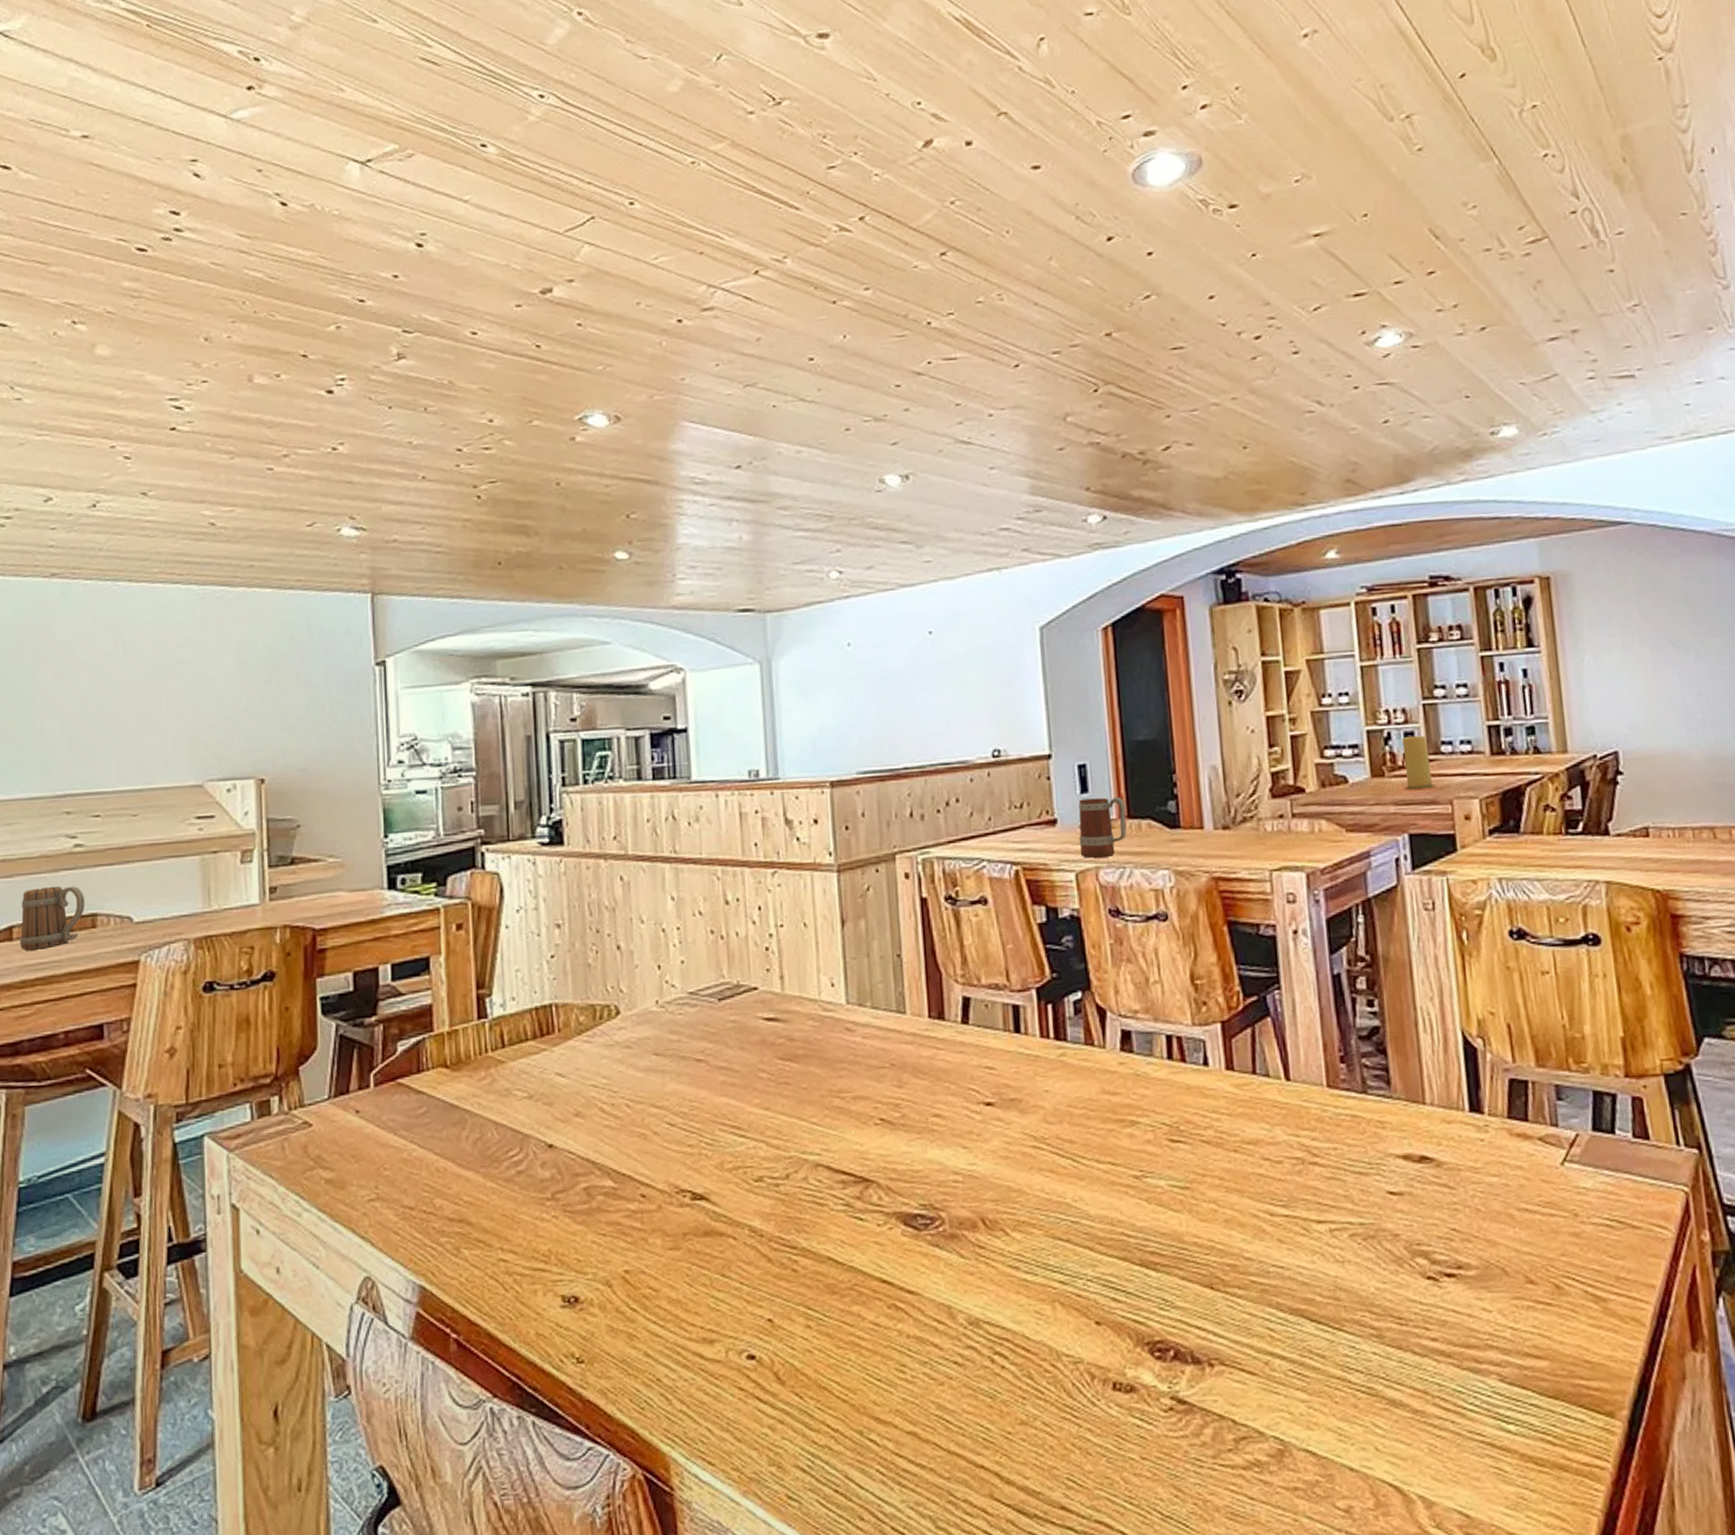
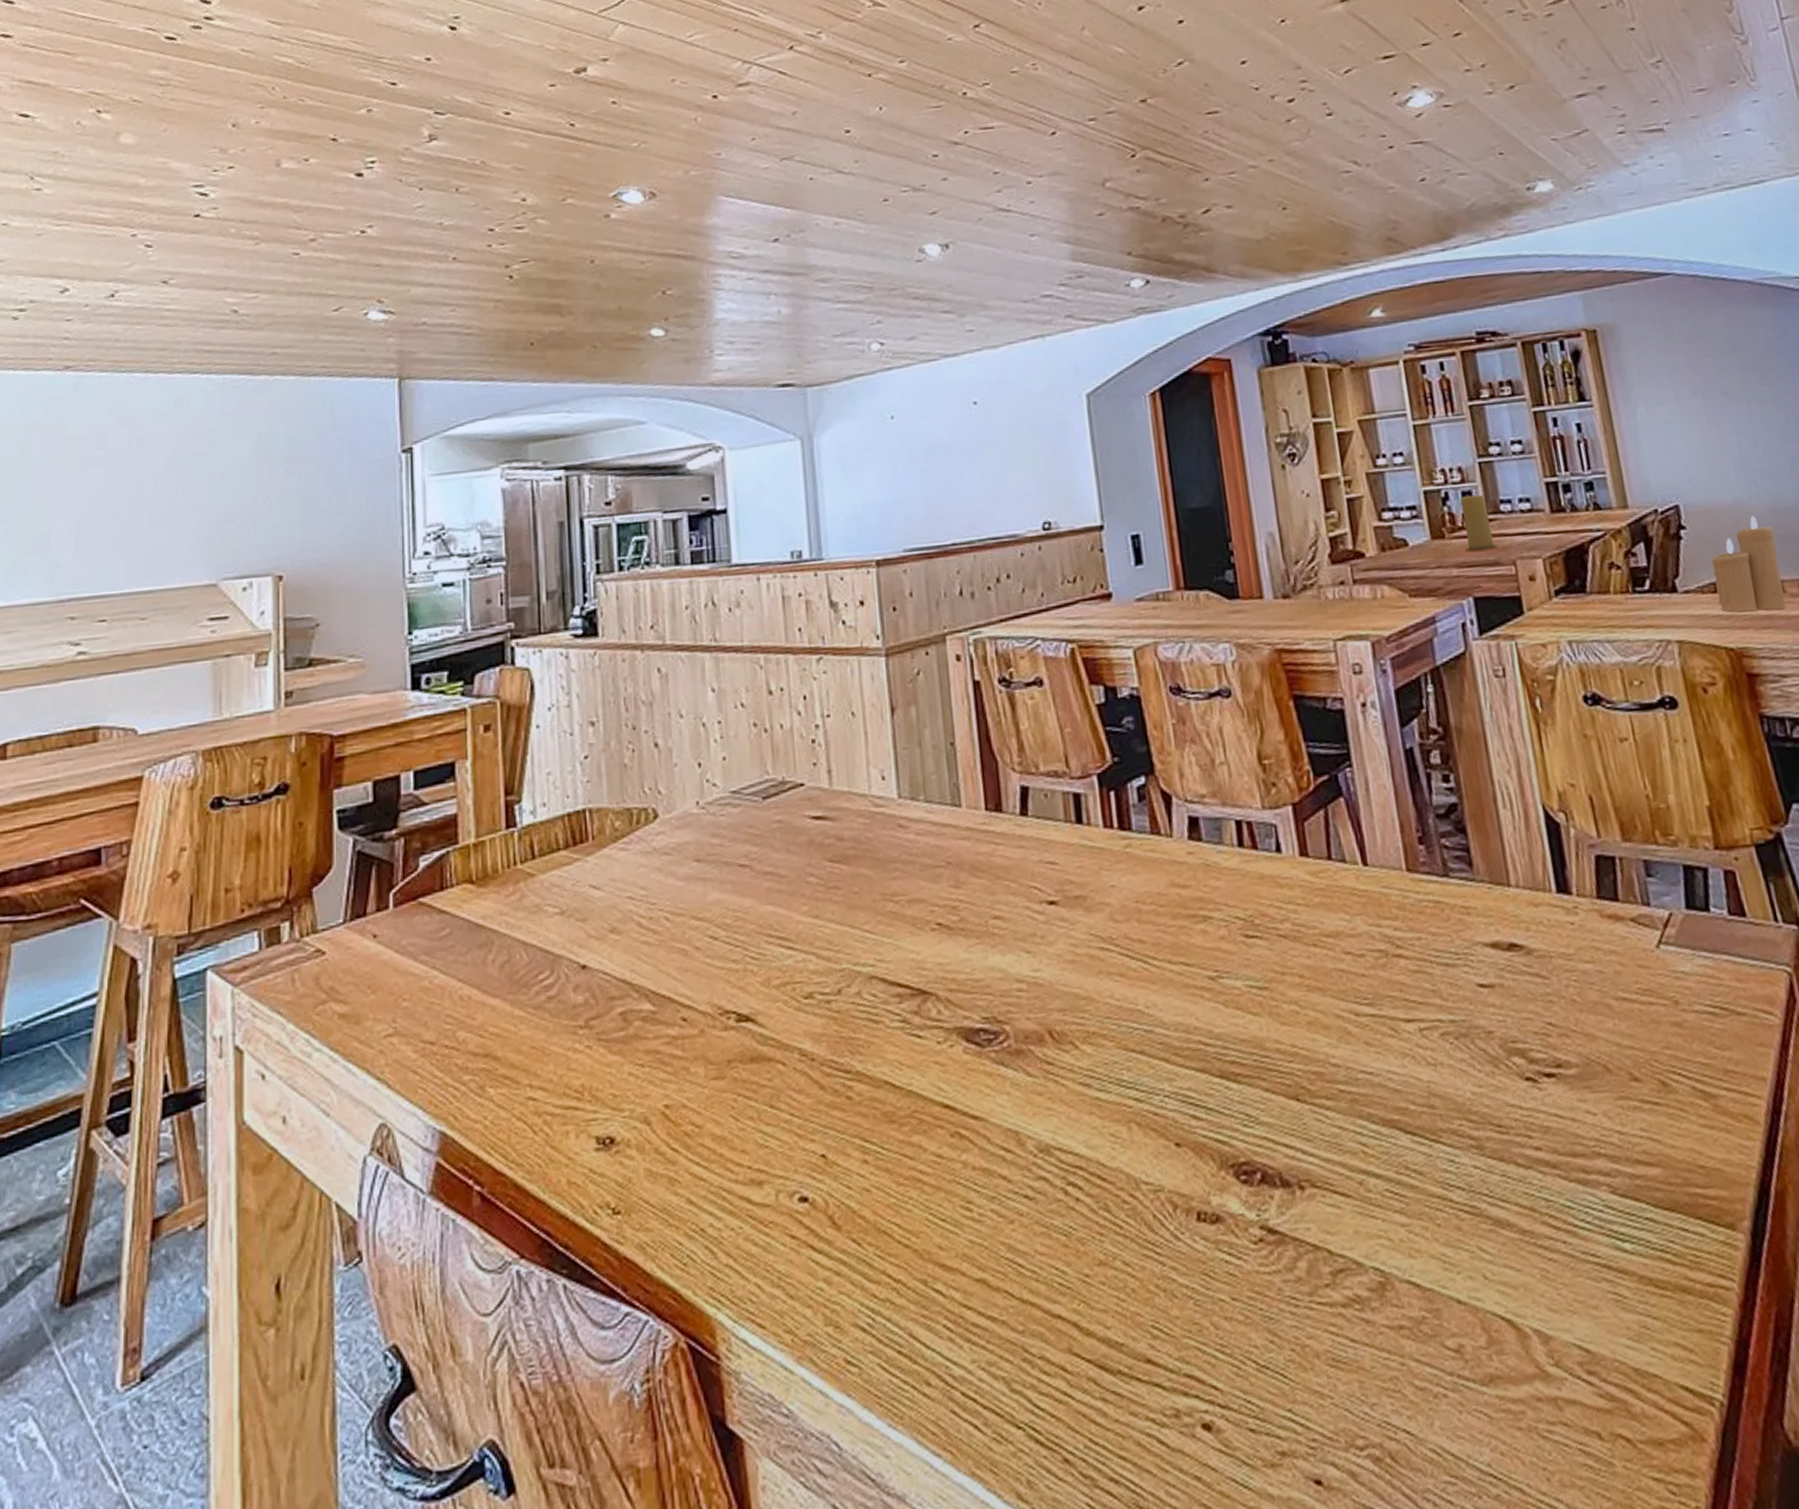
beer mug: present [19,886,85,950] -> none [13,697,86,770]
beer mug: present [1079,797,1127,858] -> none [1133,567,1185,633]
candle: none [1646,763,1716,857] -> present [1711,515,1786,613]

